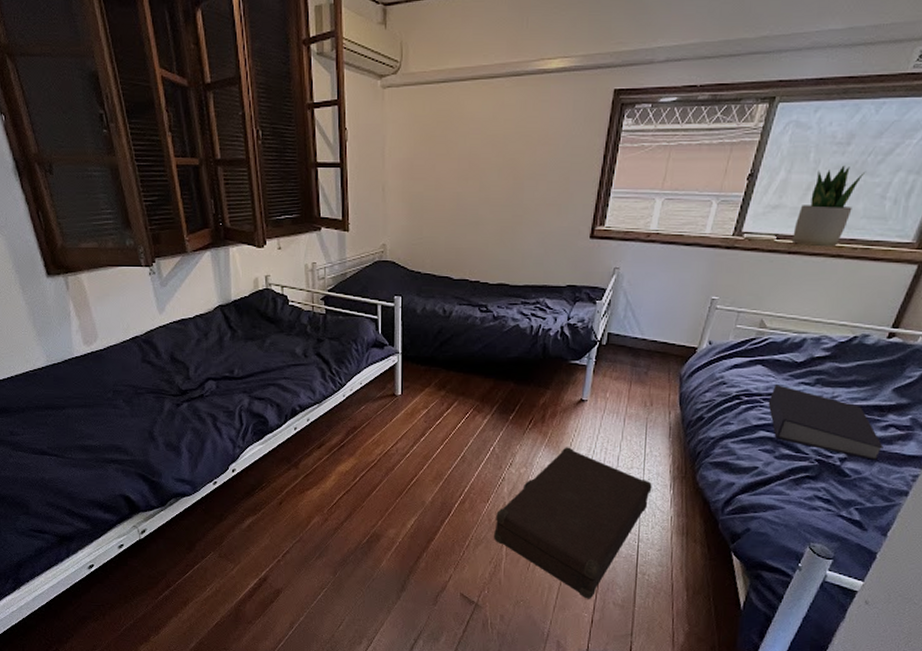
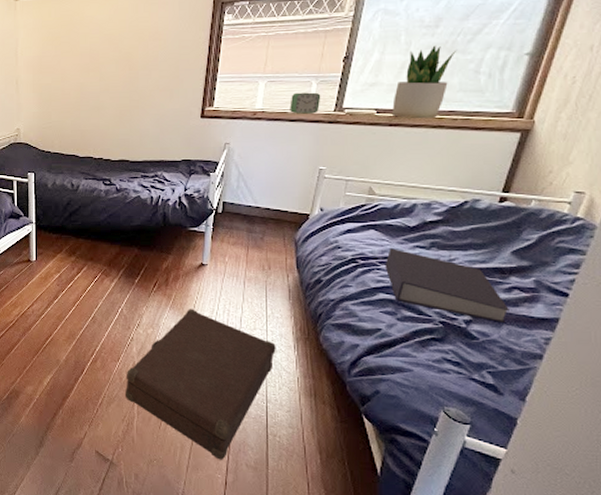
alarm clock: none [686,213,721,238] -> present [290,92,321,114]

